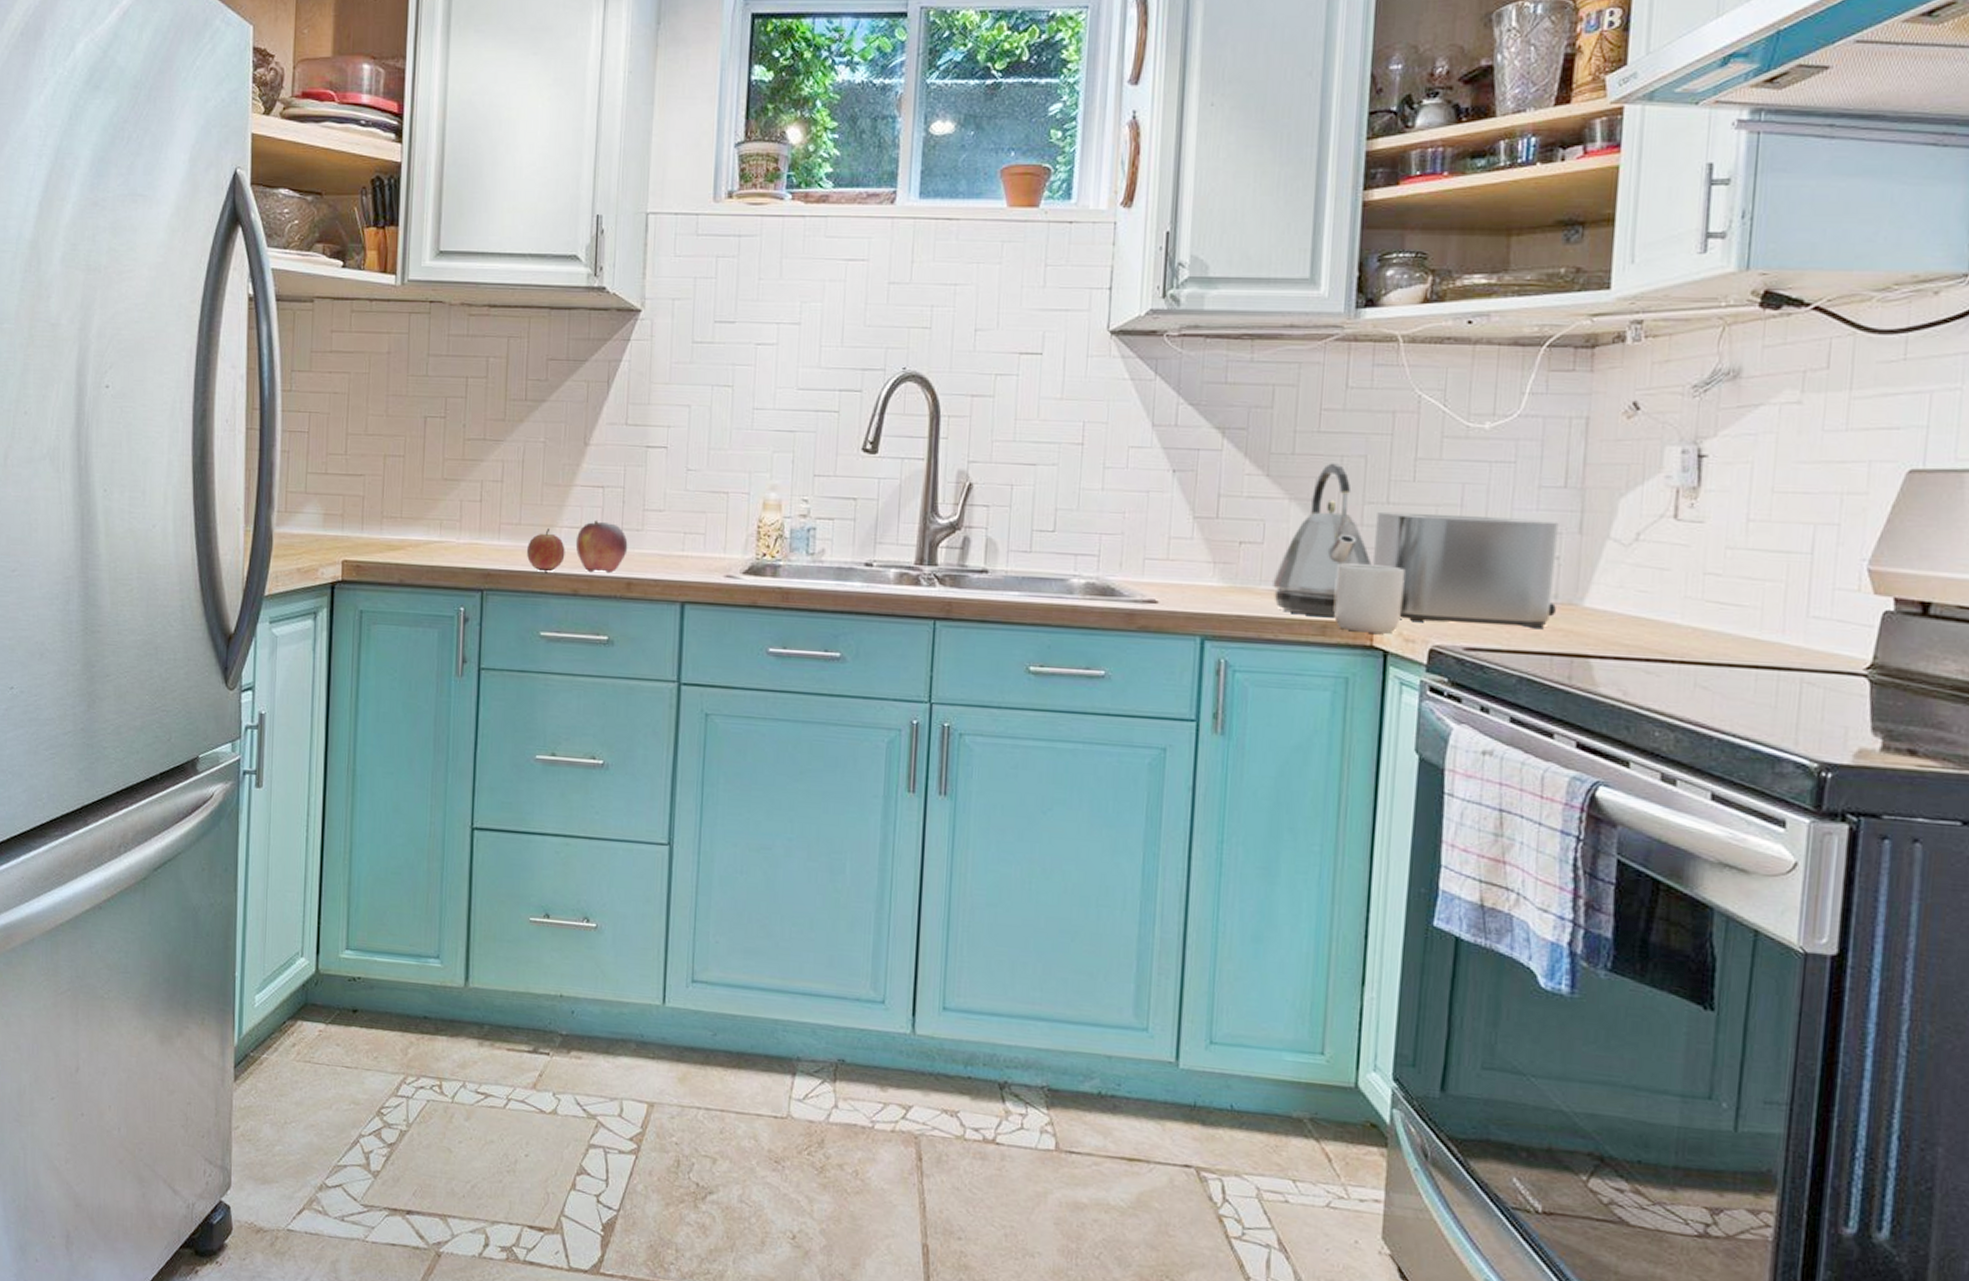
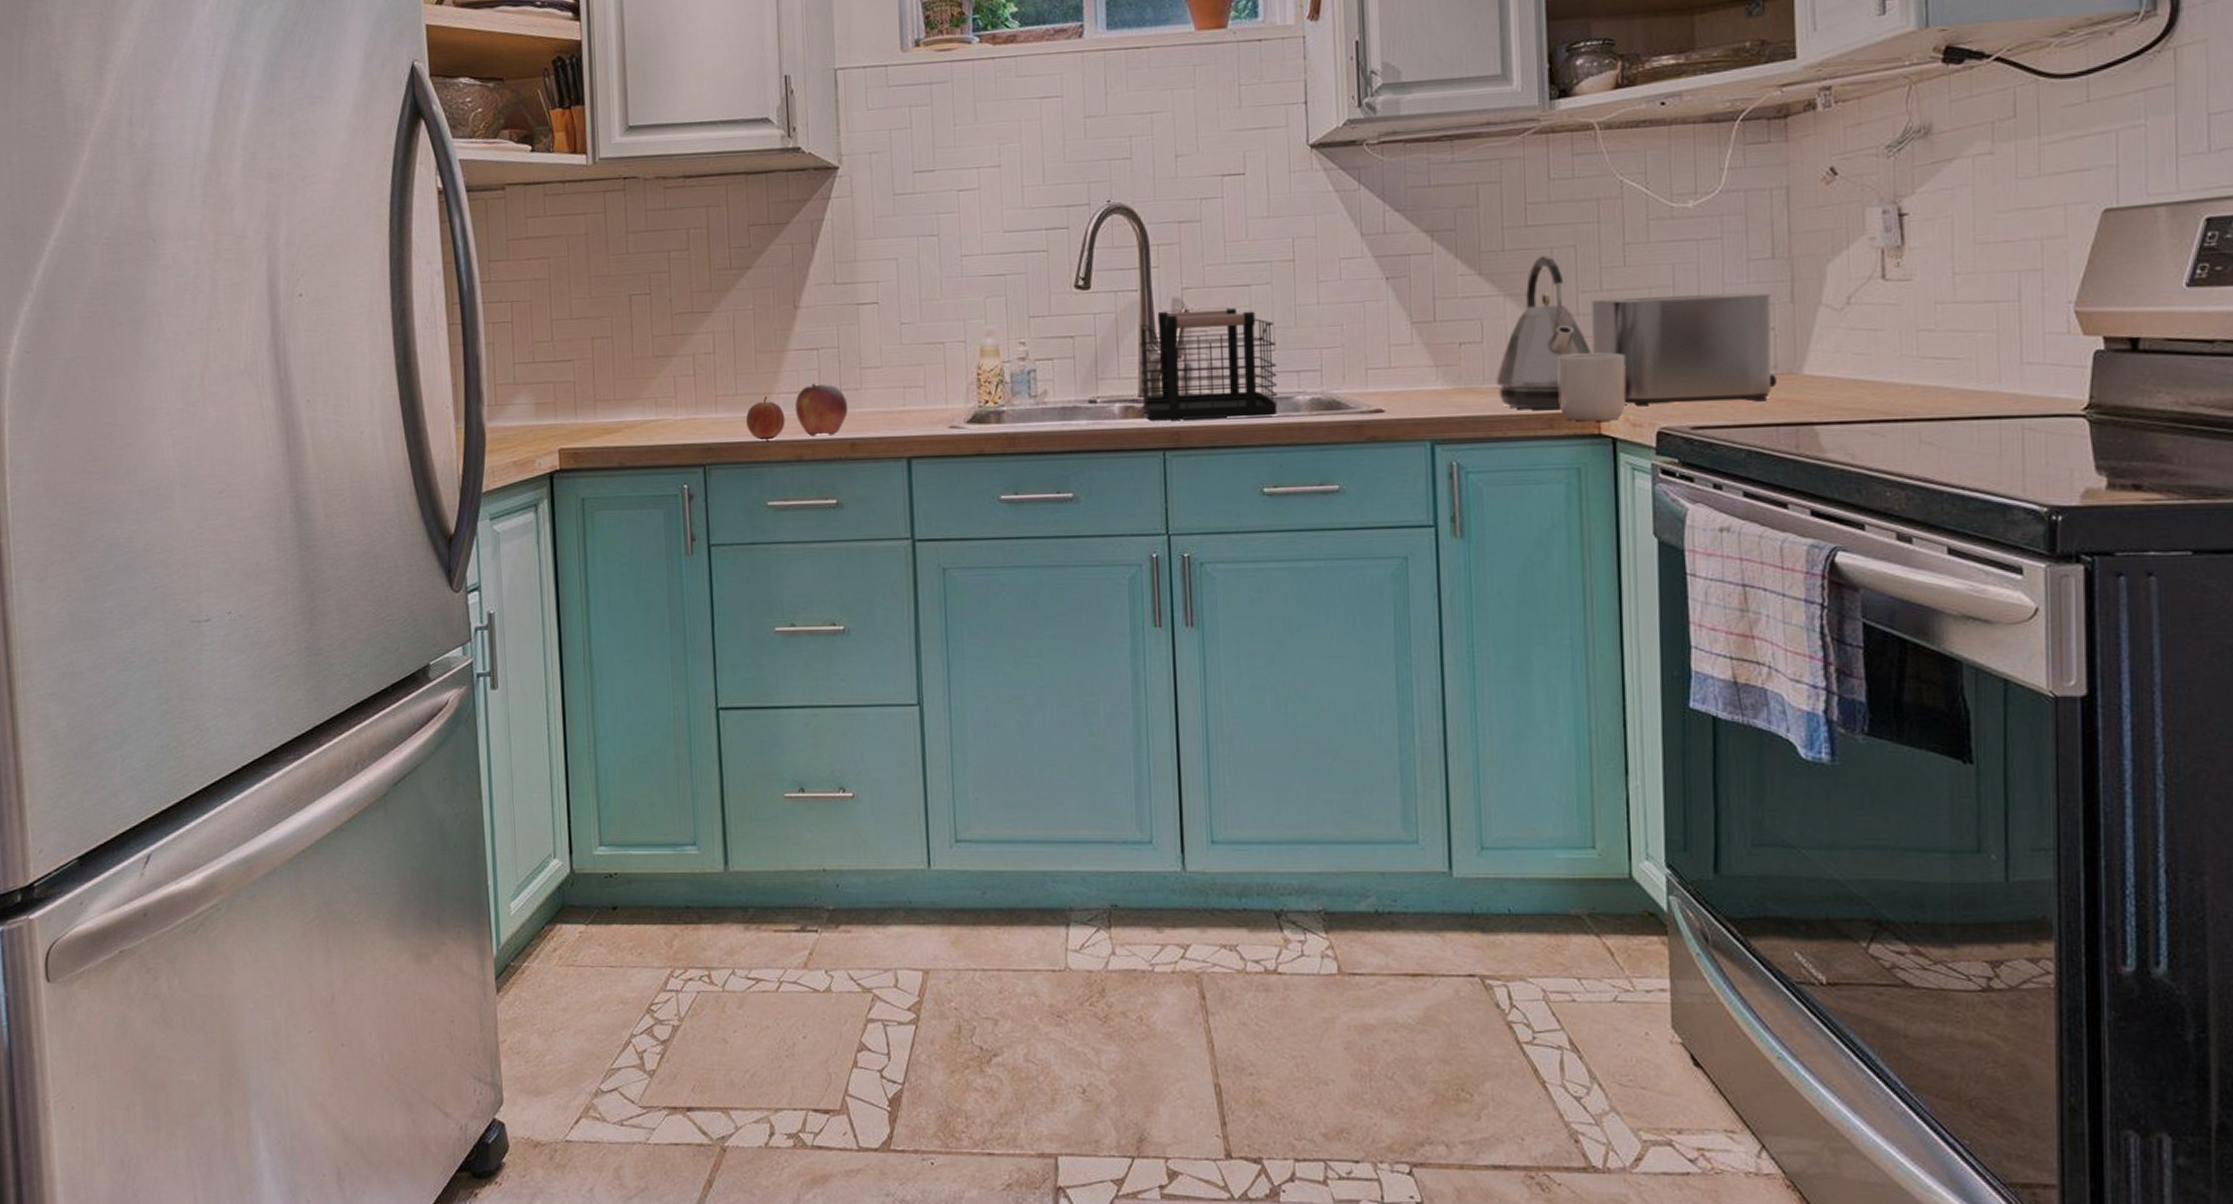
dish rack: none [918,482,1056,596] -> present [1139,308,1278,421]

